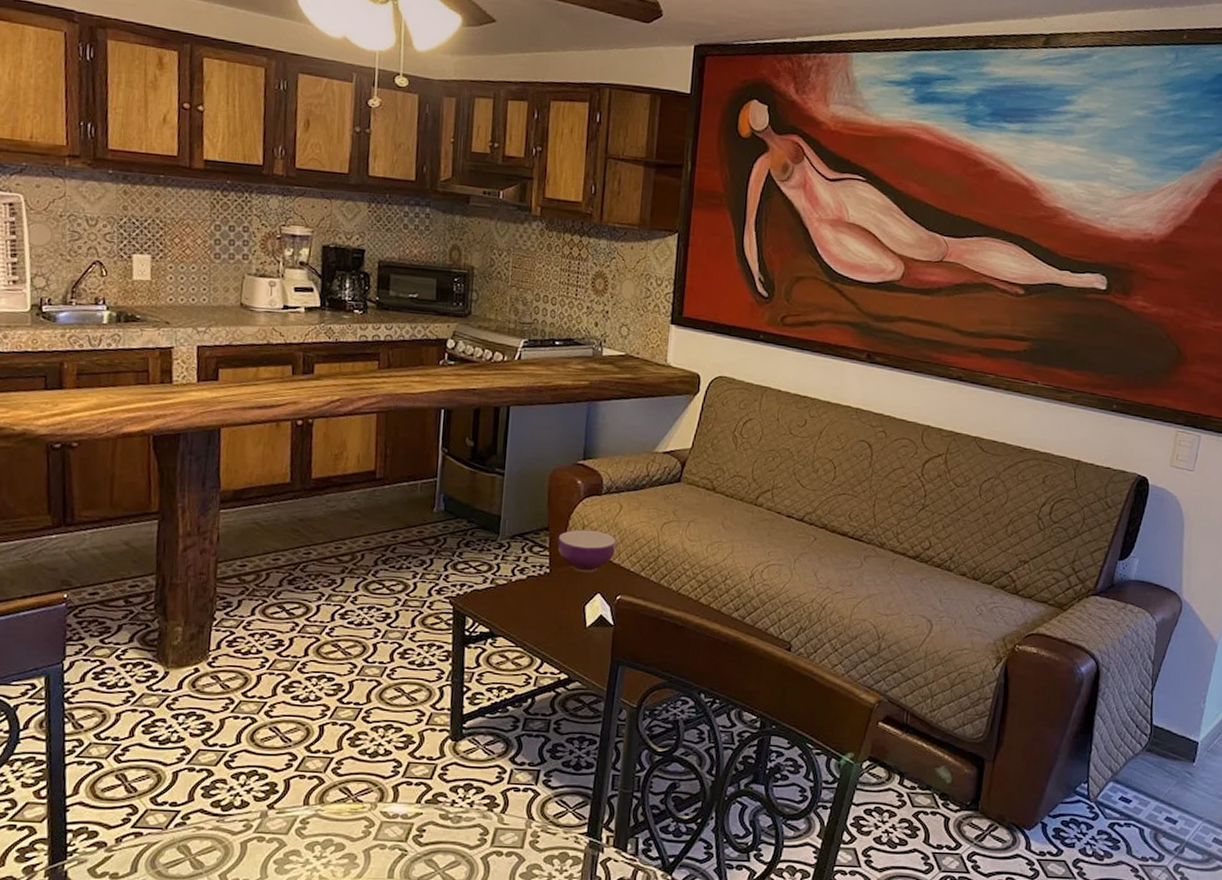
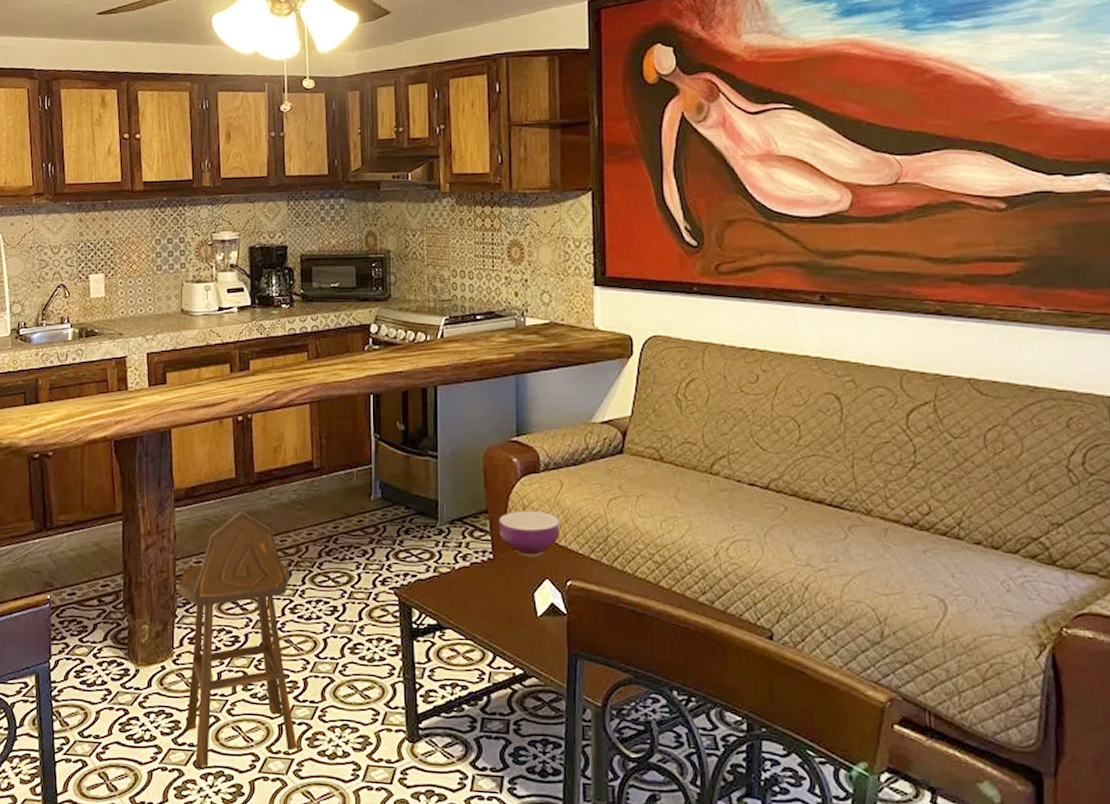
bar stool: none [218,515,343,767] -> present [178,510,297,768]

